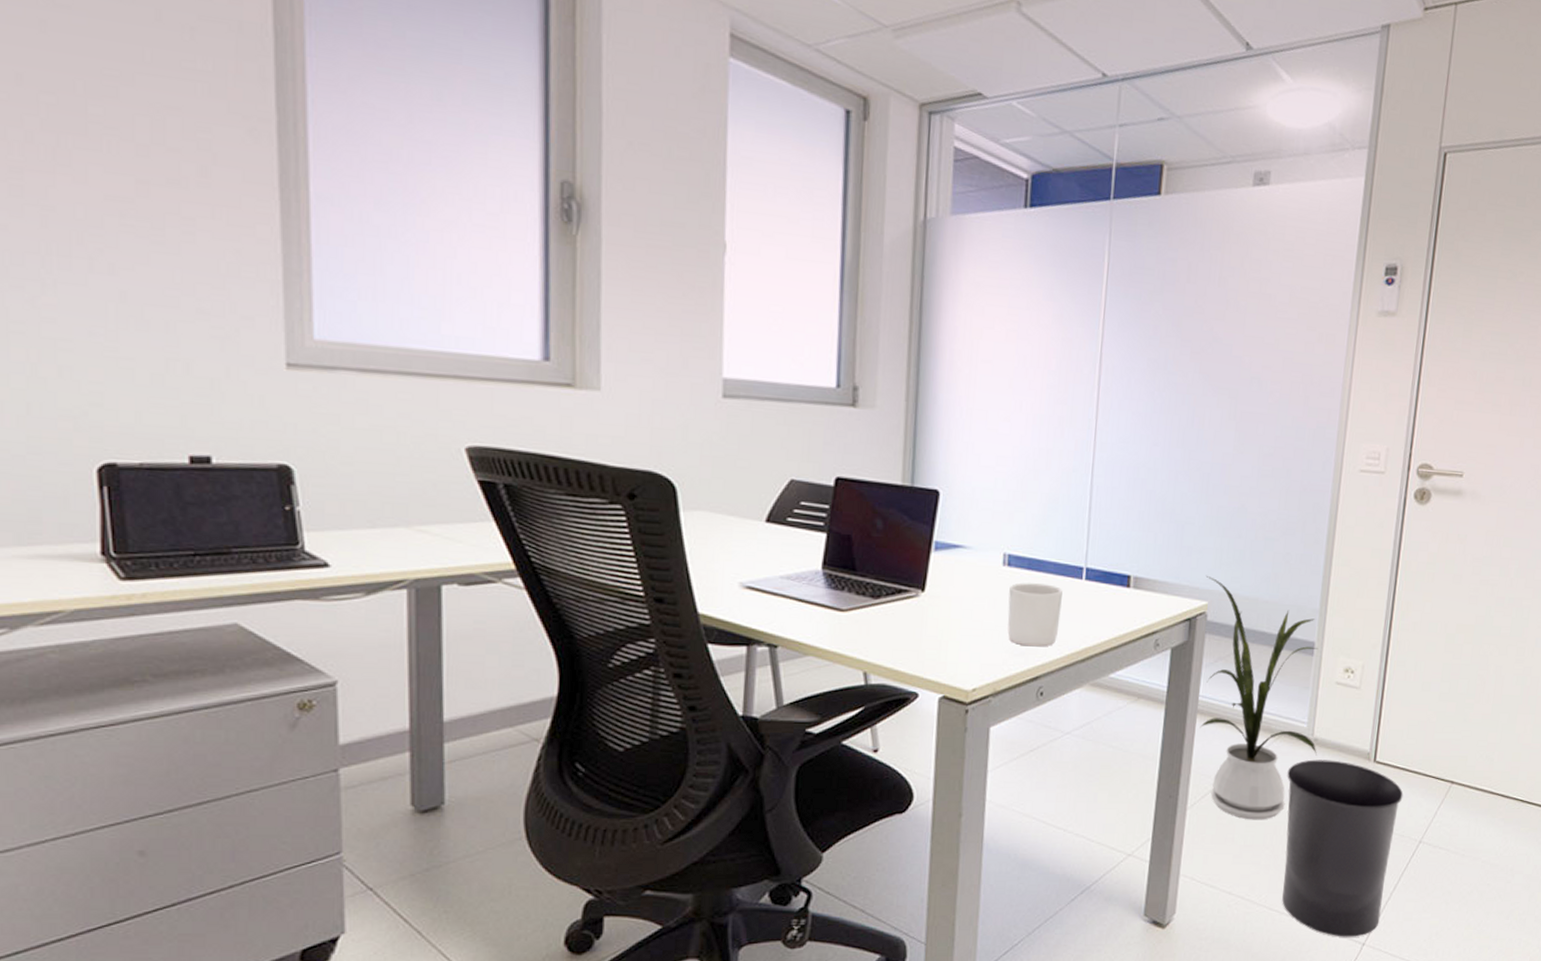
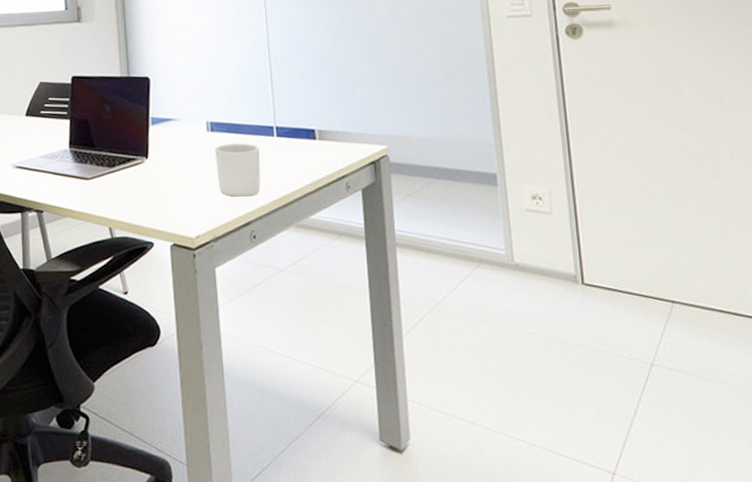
house plant: present [1200,575,1319,820] -> none [381,122,521,346]
waste bin: present [1282,759,1403,937] -> none [494,284,627,466]

